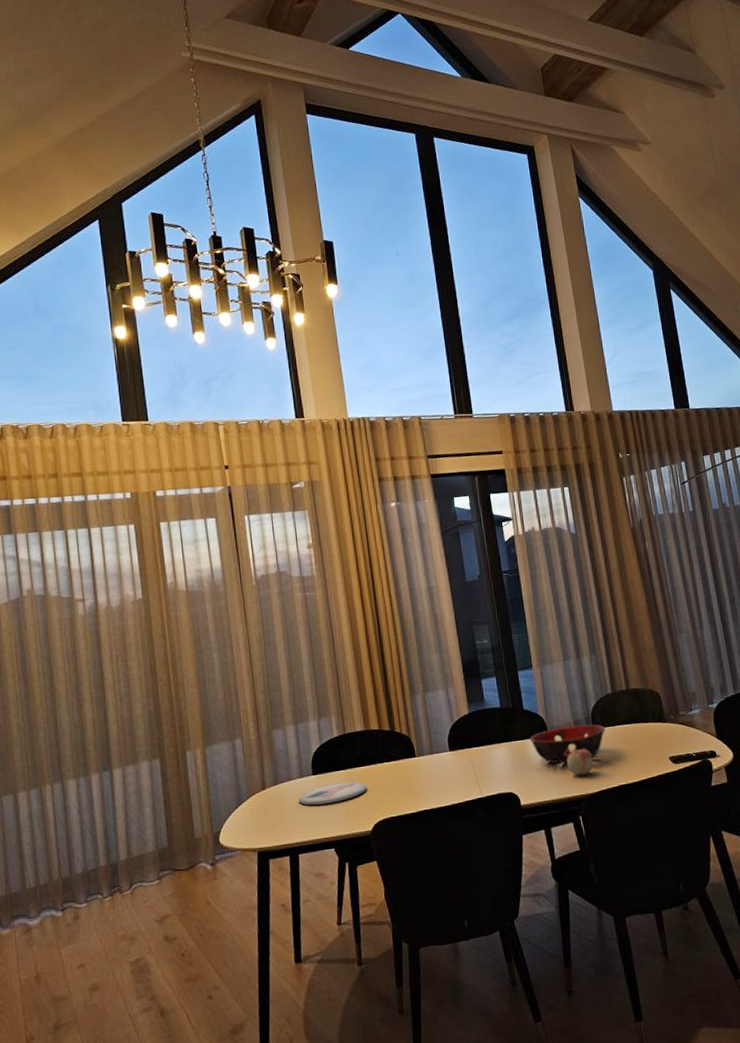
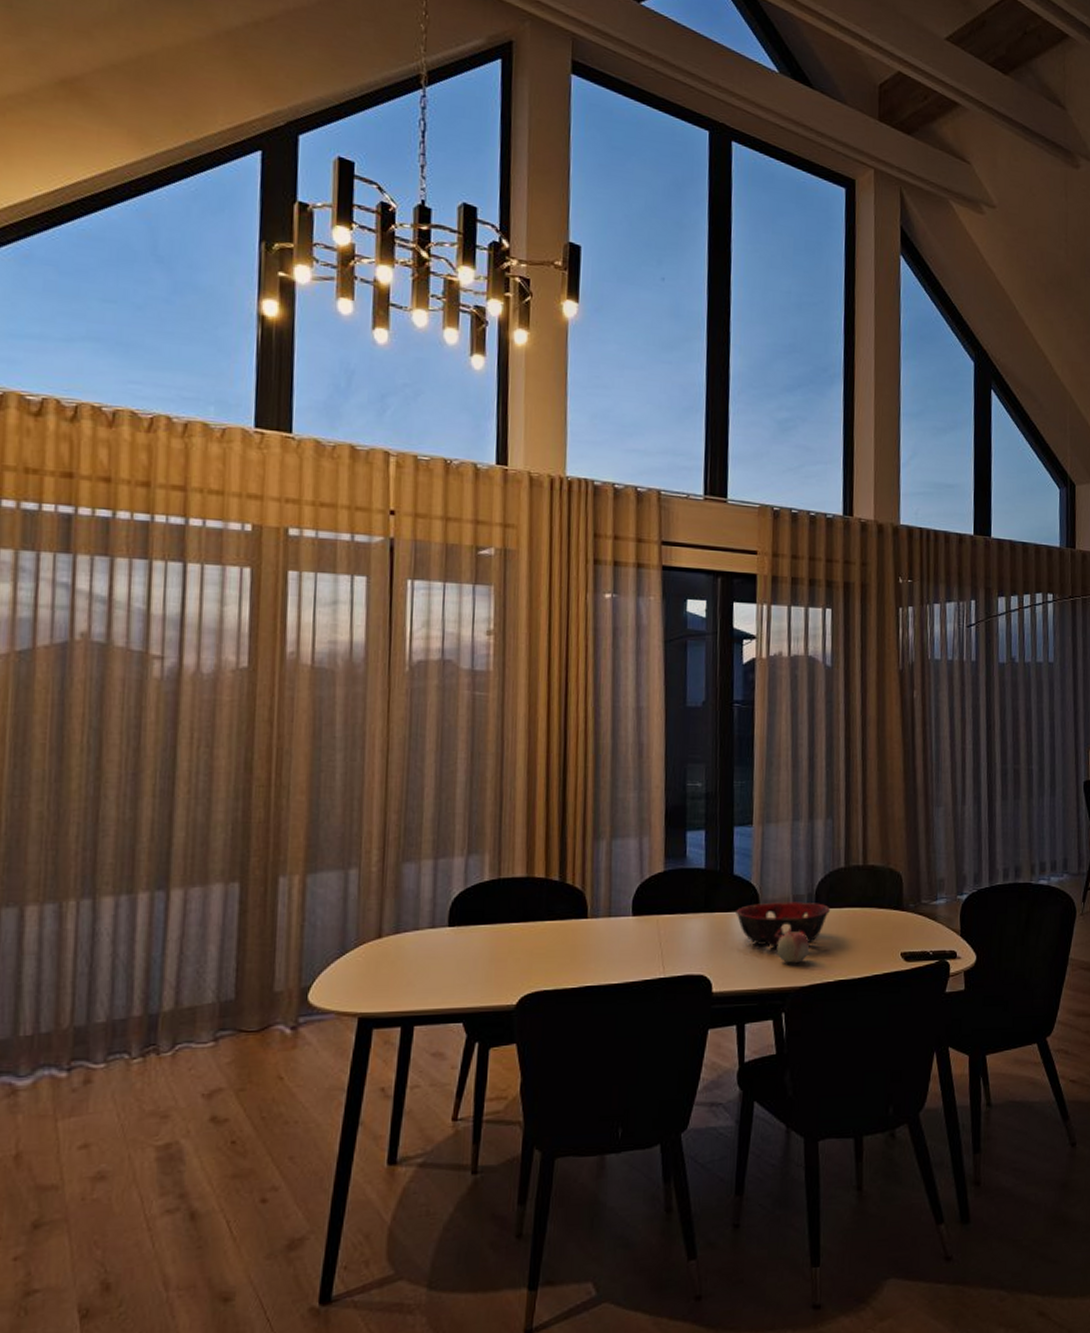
plate: present [298,781,368,806] -> none [424,940,519,966]

